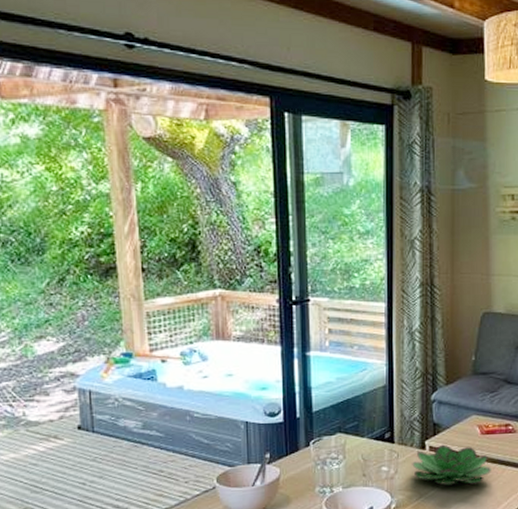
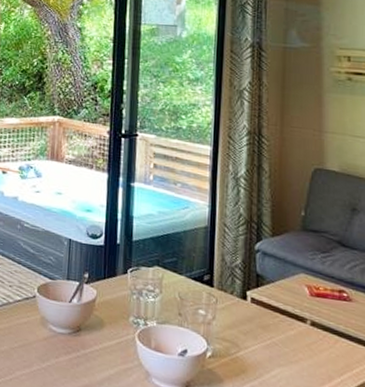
succulent plant: present [412,444,492,486] -> none [231,298,322,350]

